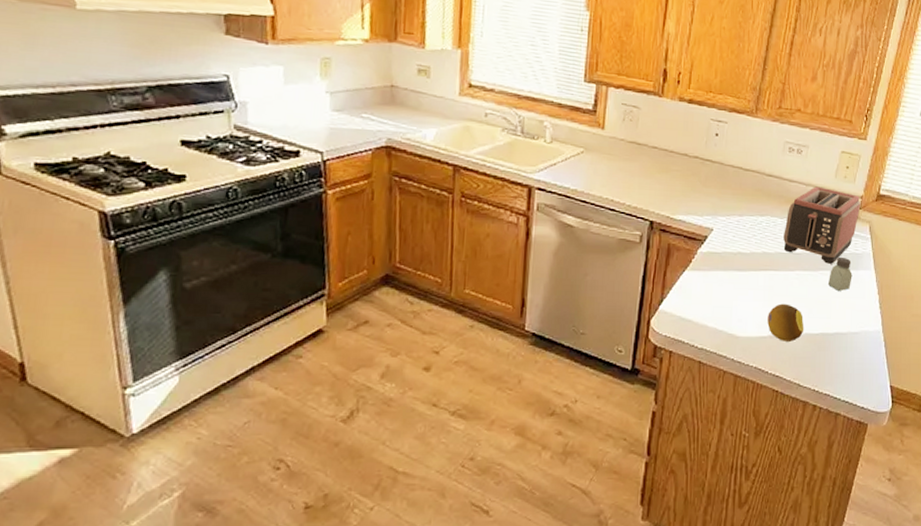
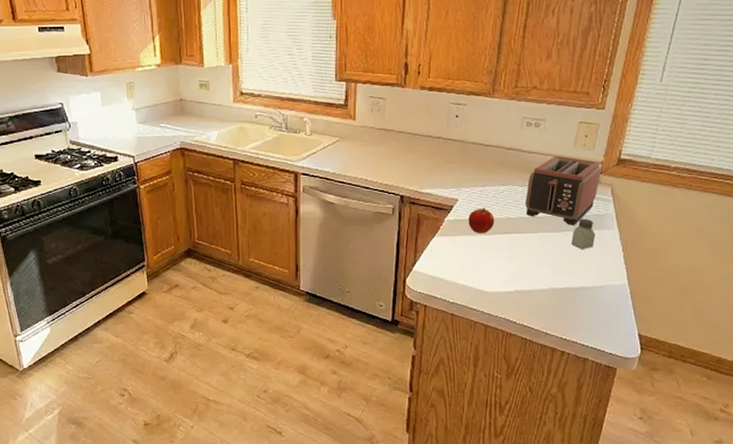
apple: none [723,240,751,270] -> present [468,208,495,234]
fruit: present [767,303,804,342] -> none [513,262,550,295]

